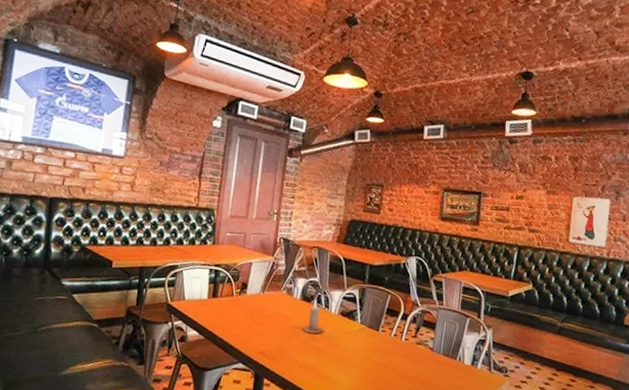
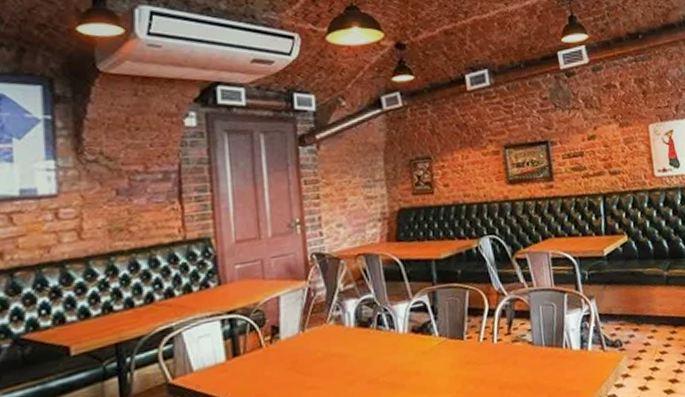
candle: present [302,299,324,334] -> none [365,321,395,368]

